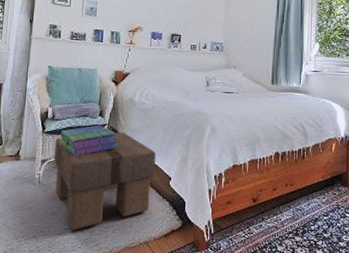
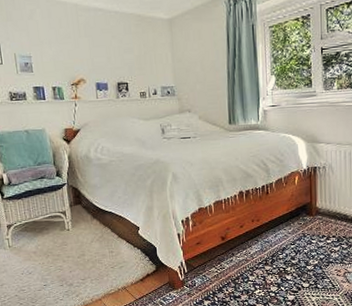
footstool: present [54,131,156,231] -> none [17,189,123,286]
stack of books: present [58,125,119,156] -> none [19,185,82,218]

